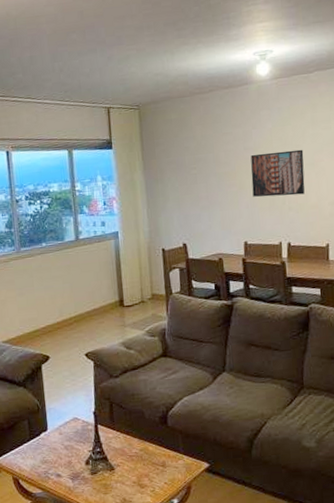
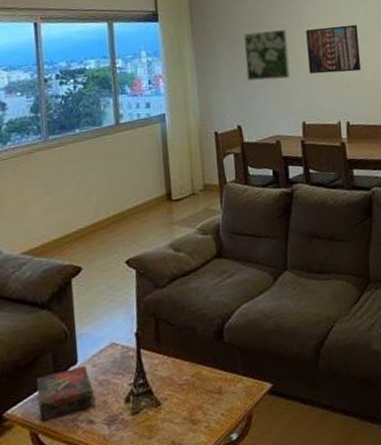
book: none [16,432,60,471] -> present [36,365,93,421]
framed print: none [189,155,234,203] -> present [243,30,290,81]

